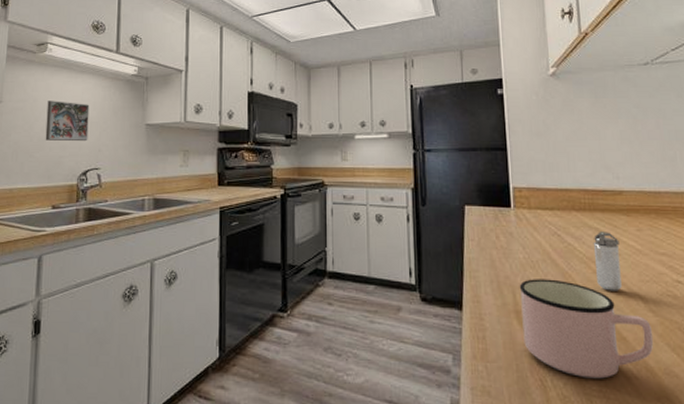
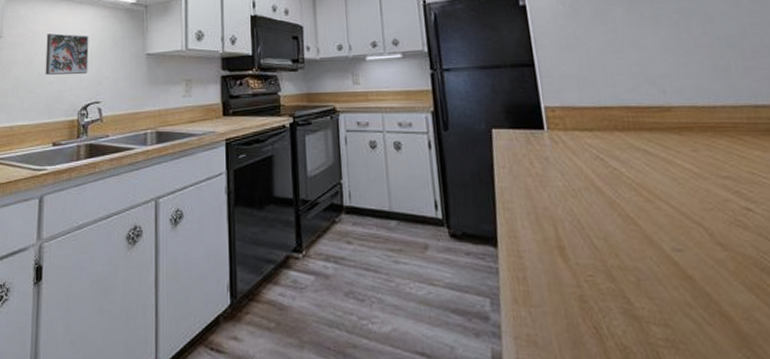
mug: present [519,279,654,379] -> none [560,209,726,325]
shaker: present [593,232,622,291] -> none [642,154,681,222]

